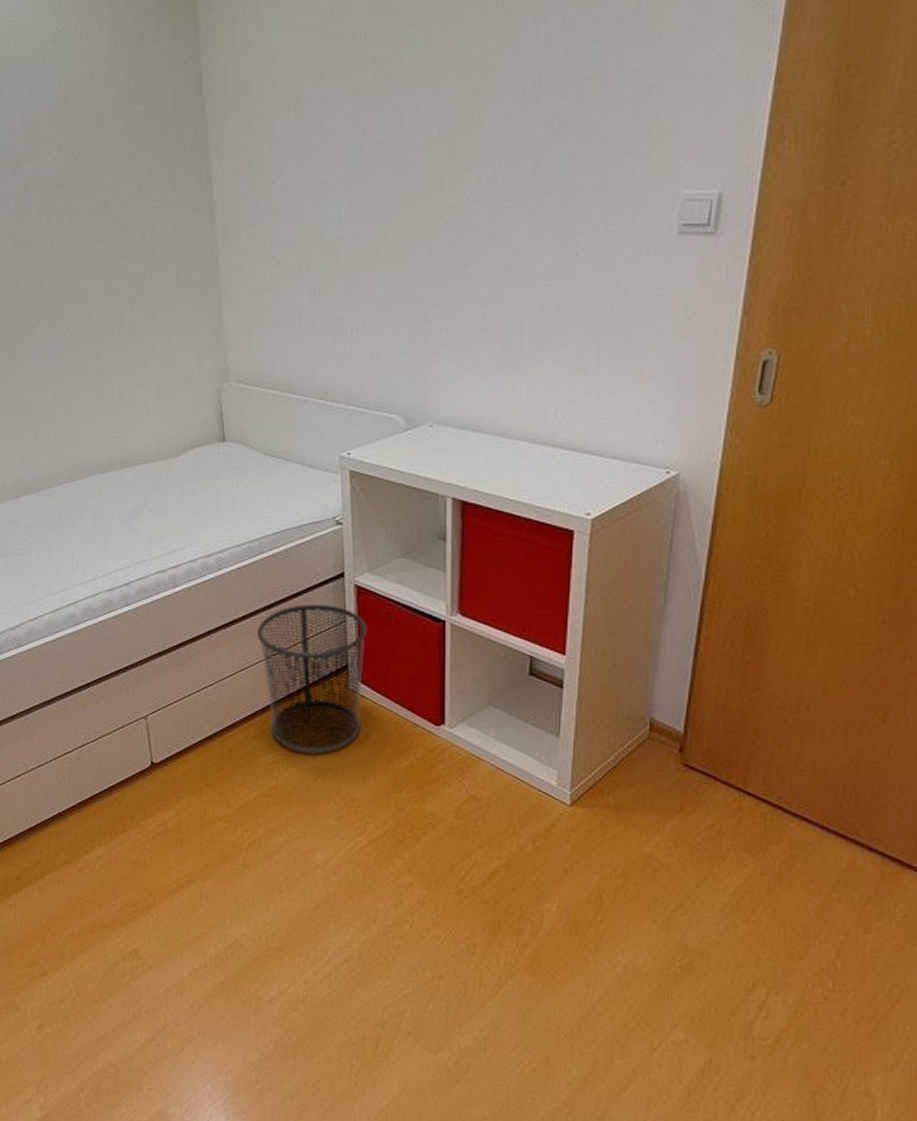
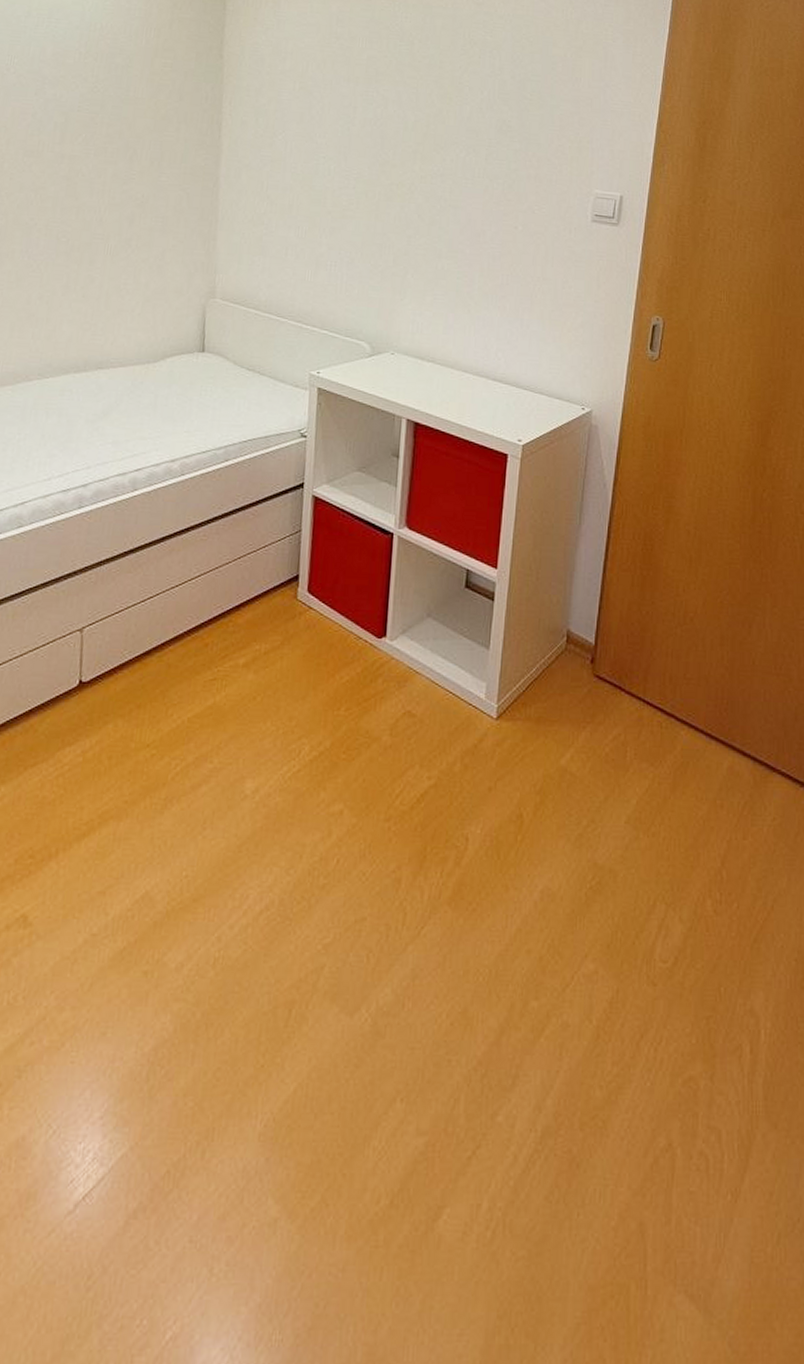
waste bin: present [256,604,367,753] -> none [211,513,321,668]

